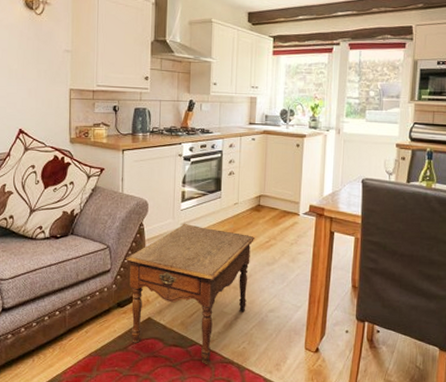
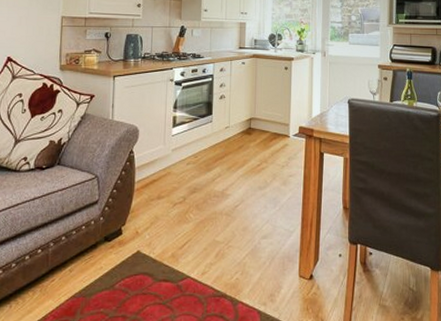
side table: present [126,223,255,364] -> none [114,149,247,299]

